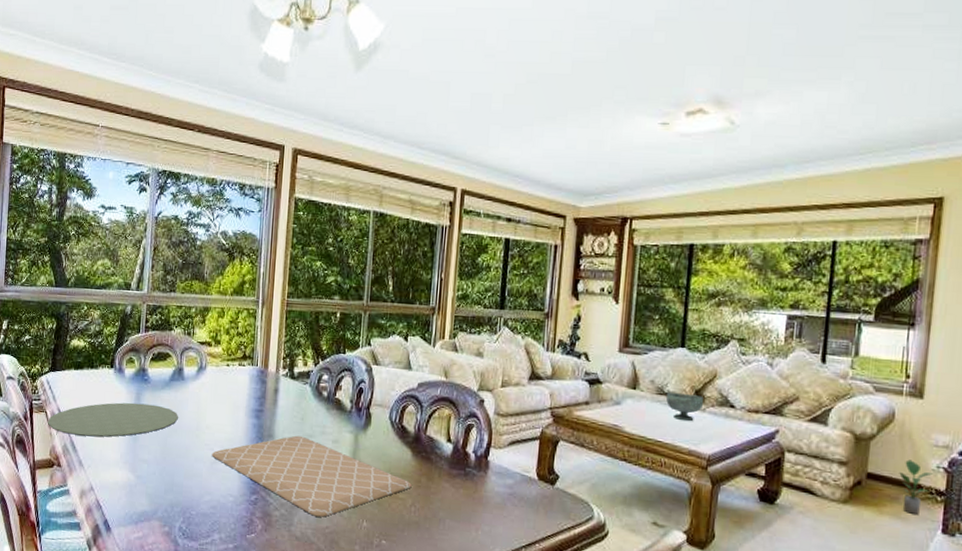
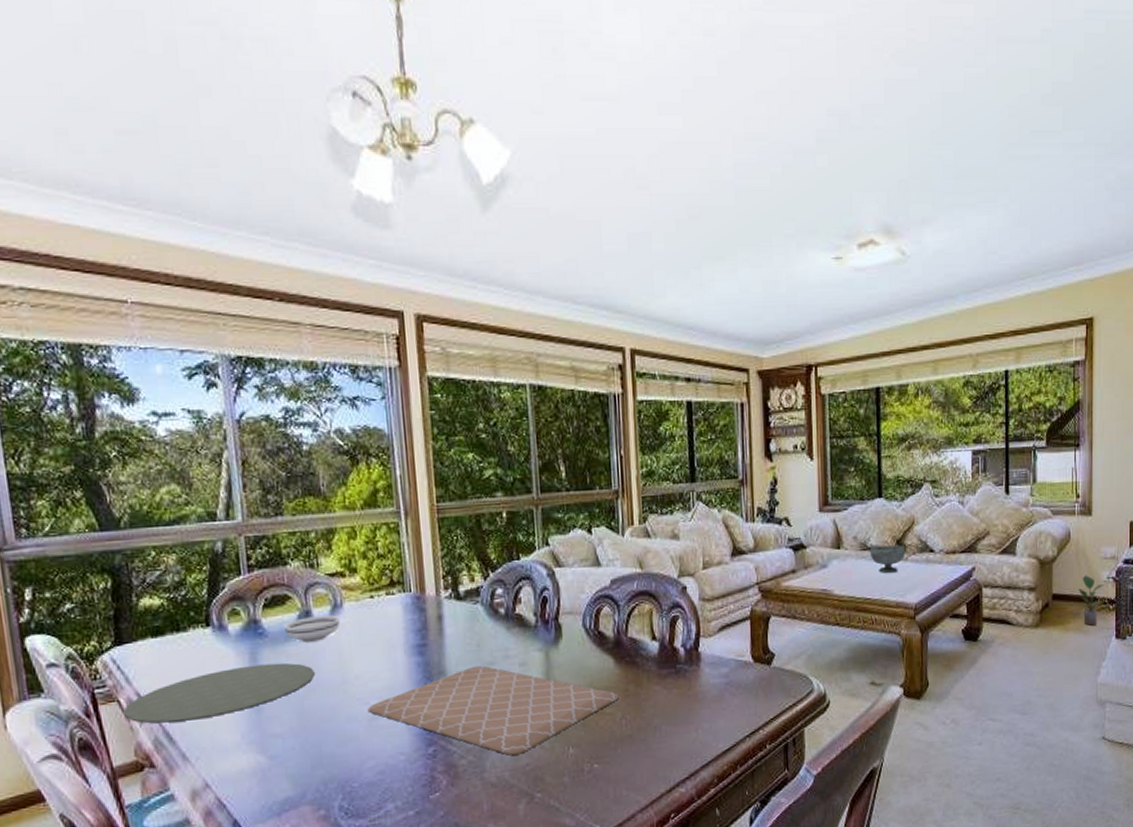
bowl: none [163,373,203,393] -> present [284,615,341,642]

